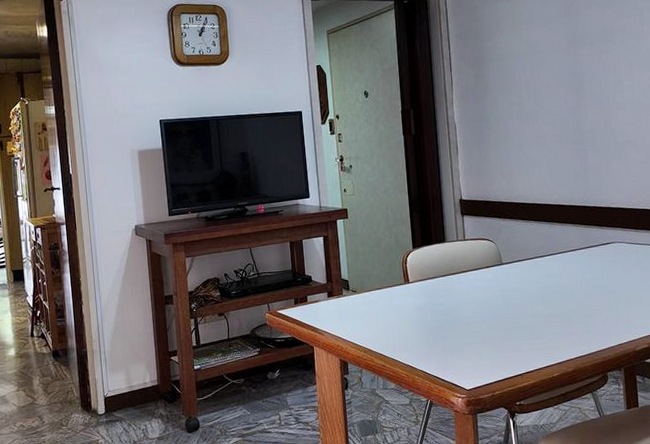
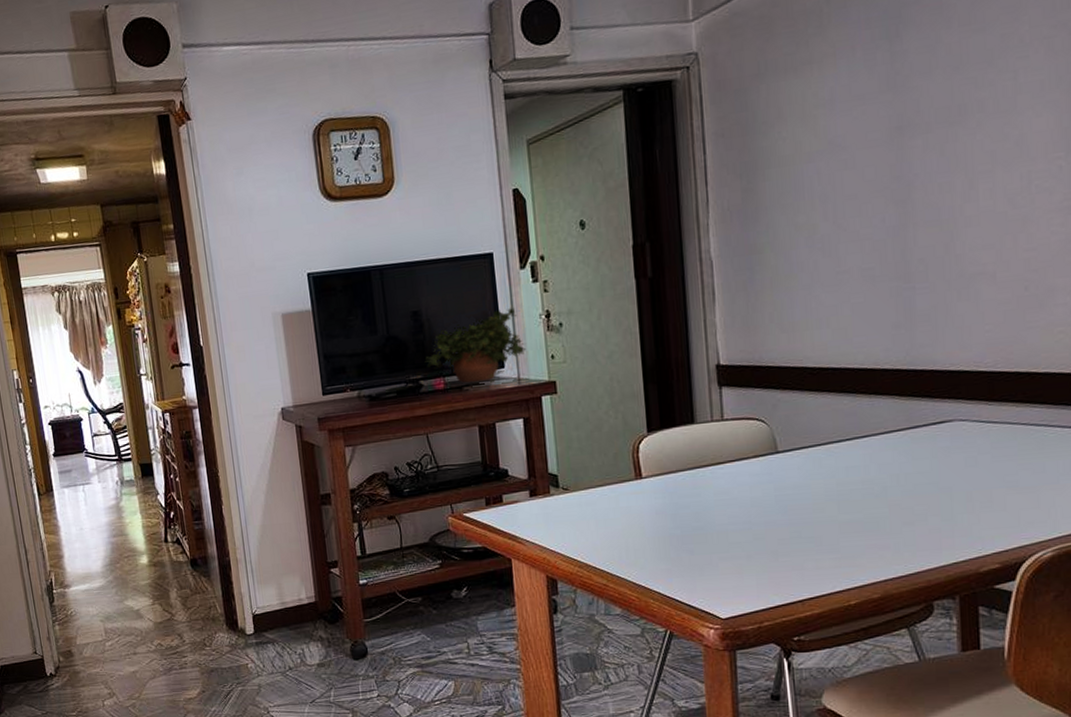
potted plant: none [249,152,326,211] -> present [424,307,527,385]

